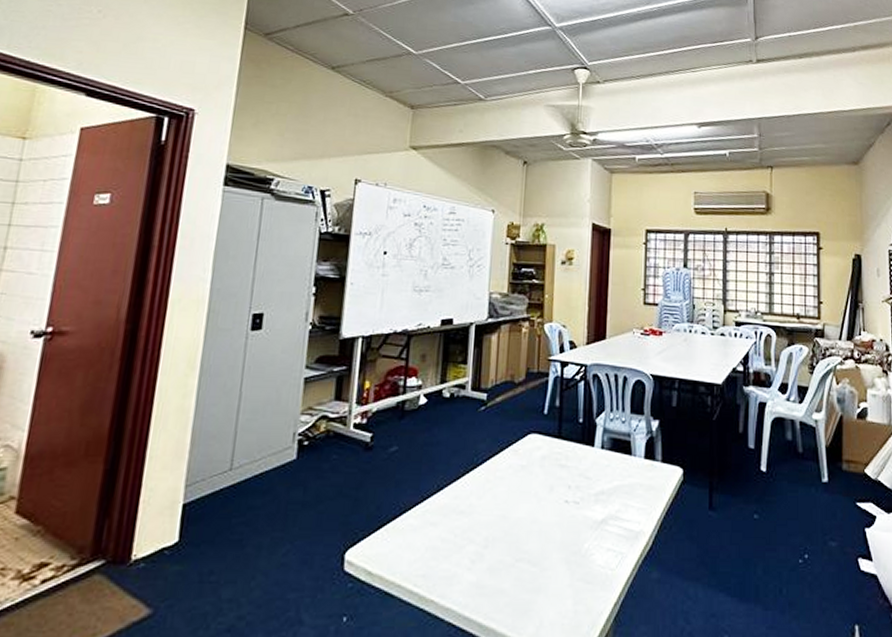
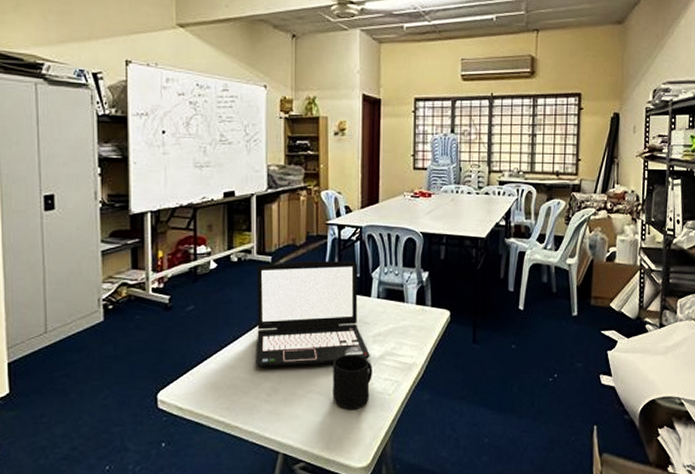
laptop: none [460,400,591,526] -> present [255,260,370,368]
mug: none [546,516,593,586] -> present [333,354,372,409]

